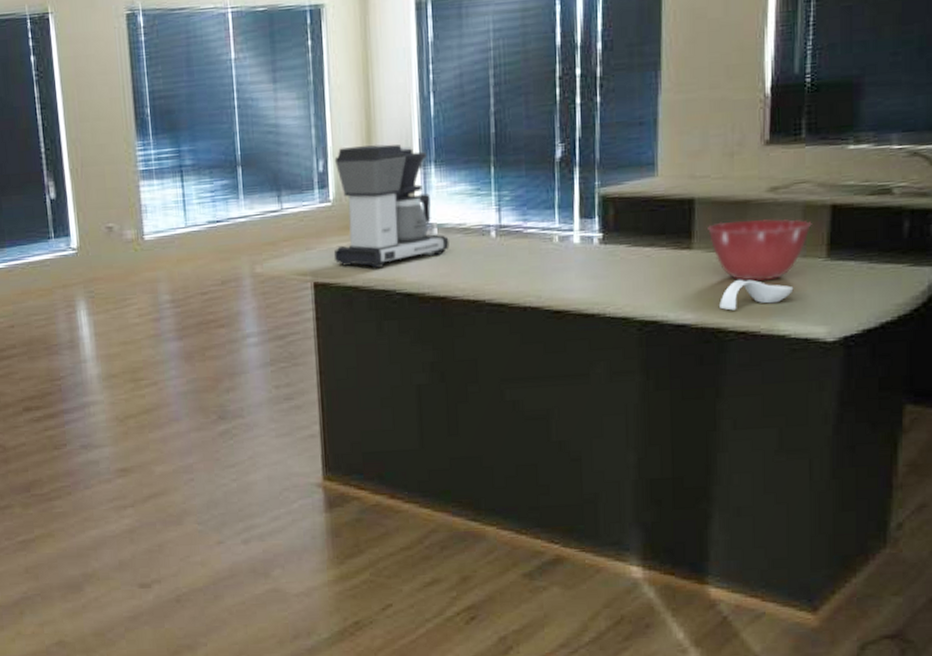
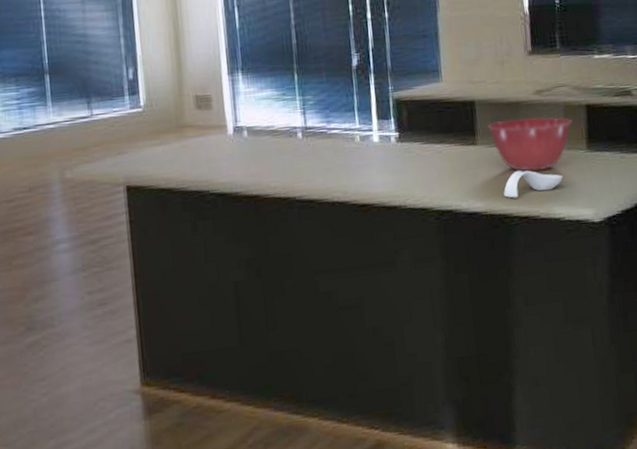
coffee maker: present [333,144,449,268] -> none [144,53,259,170]

